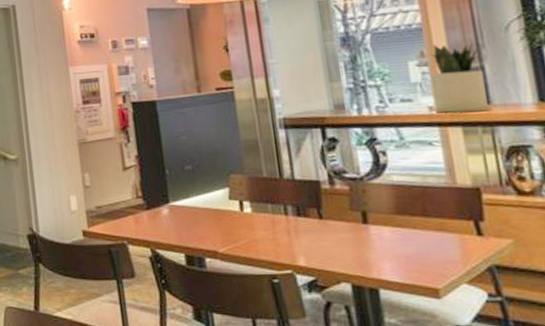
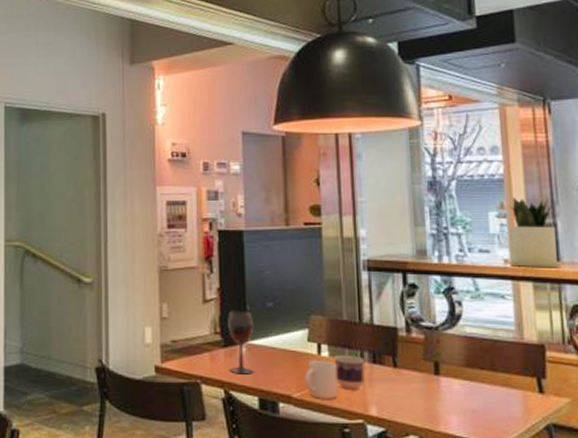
wine glass: none [148,174,177,234] -> present [228,310,254,375]
mug: none [229,217,264,252] -> present [305,361,338,399]
cup: none [257,210,290,242] -> present [334,356,365,390]

